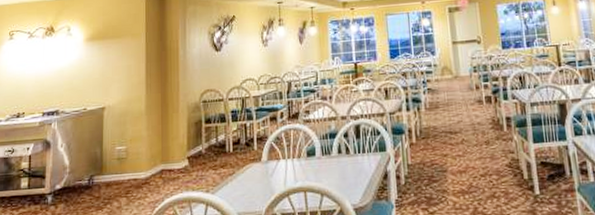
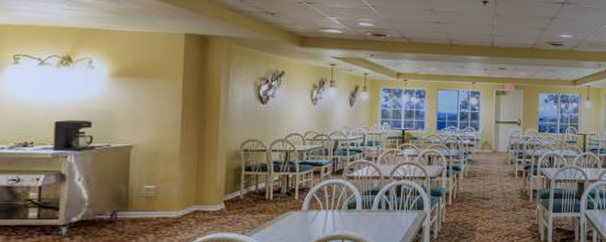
coffee maker: none [40,86,75,119] -> present [53,119,96,152]

